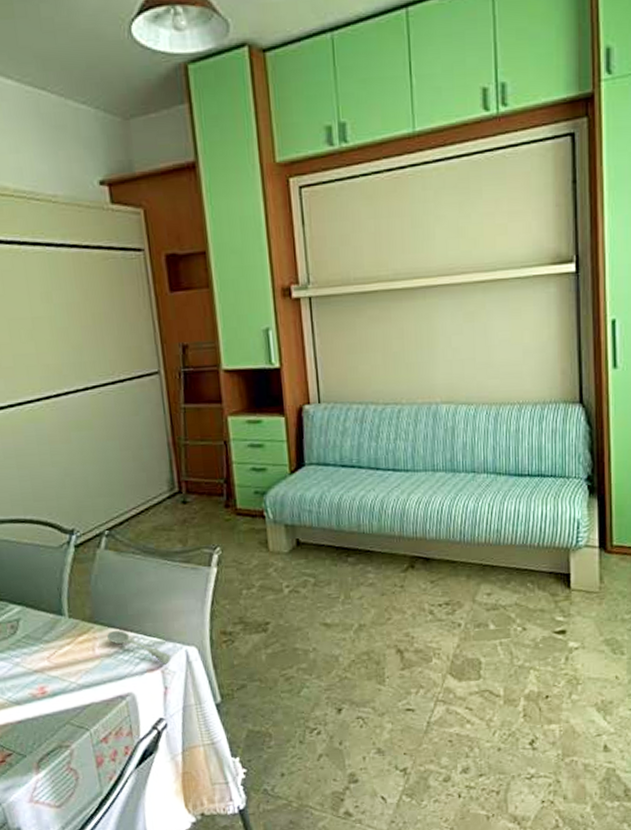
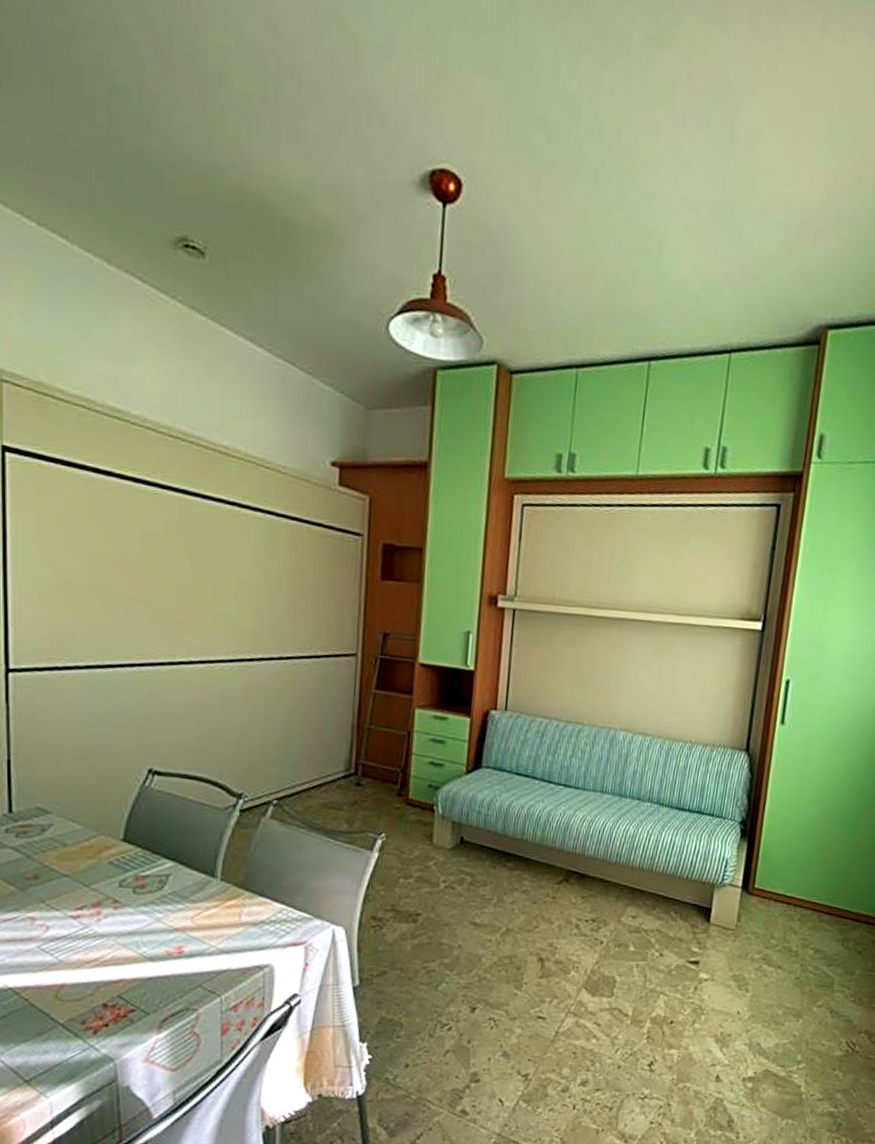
soupspoon: present [106,631,171,665] -> none [255,900,317,941]

